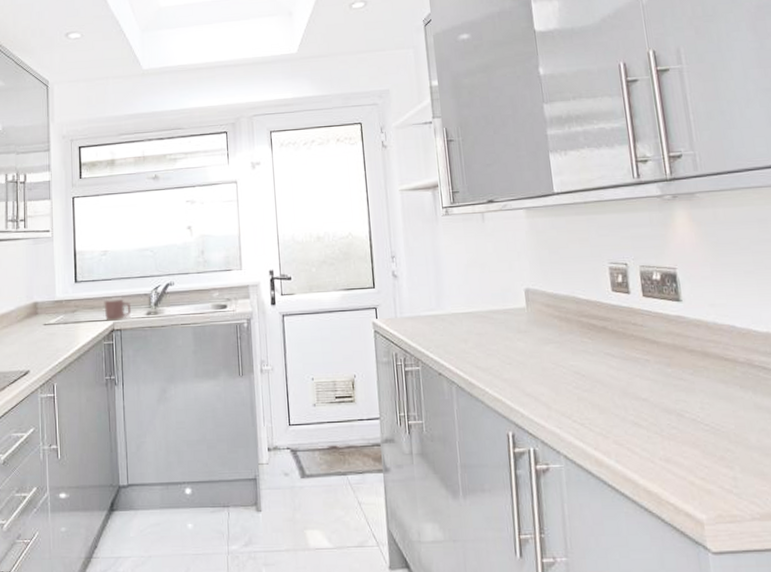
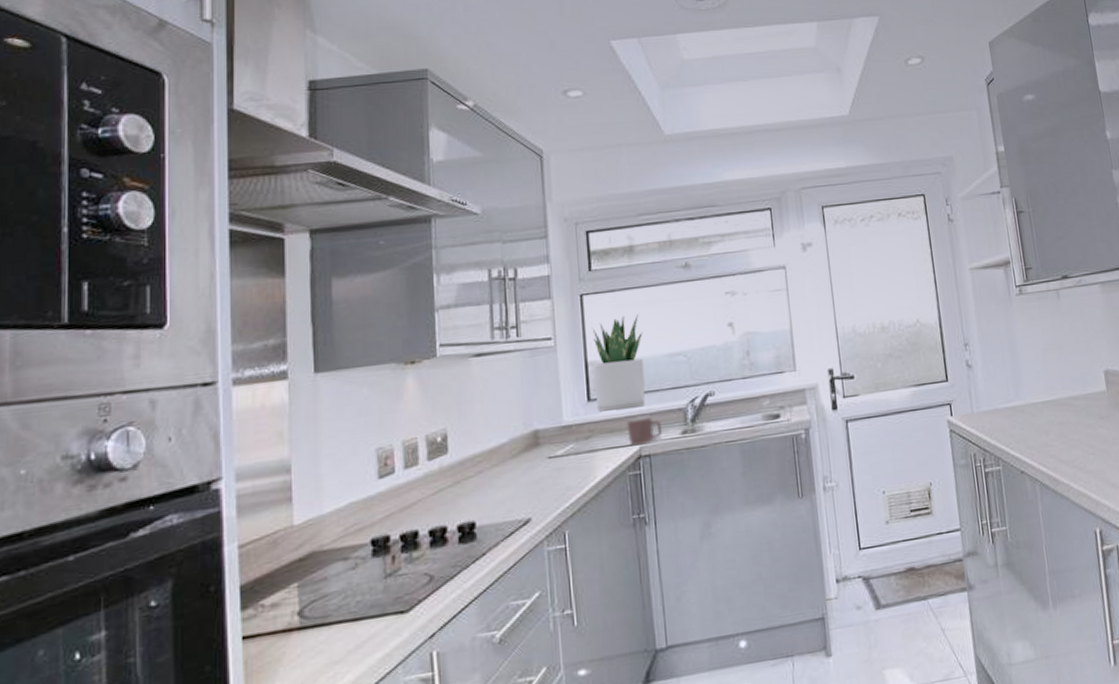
planter: none [80,215,120,292] -> present [592,314,646,412]

